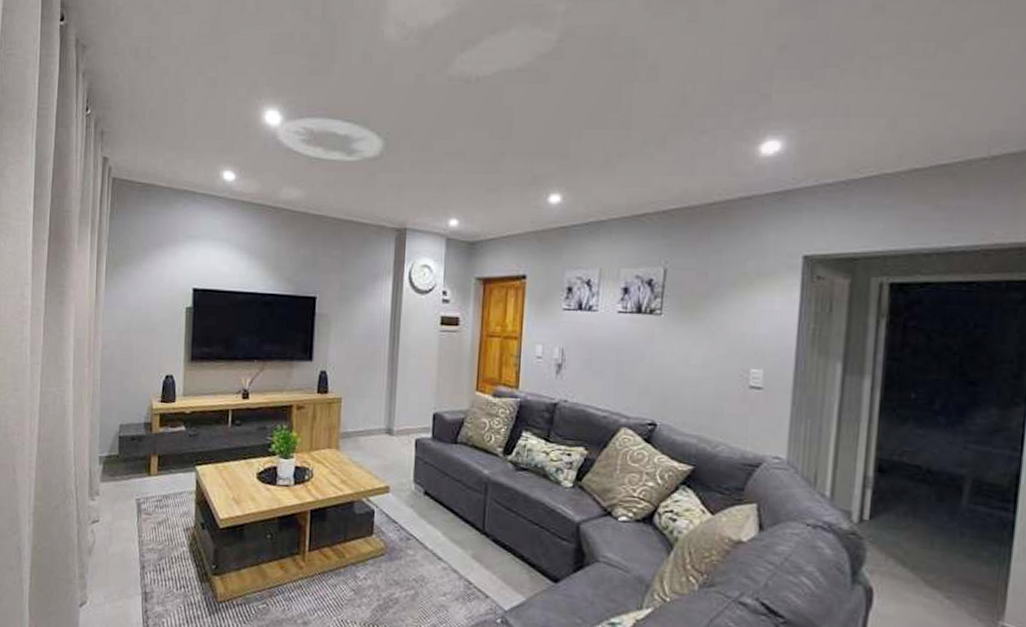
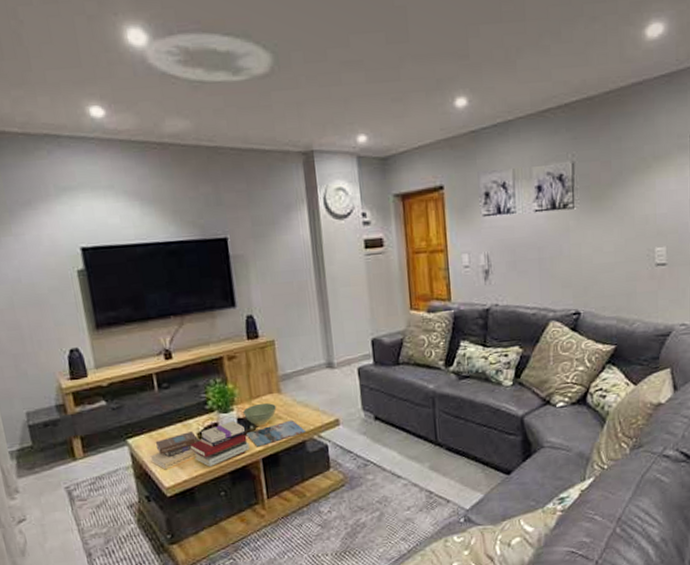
books: none [212,470,259,502] -> present [150,431,201,470]
books: none [248,467,301,508] -> present [189,420,250,467]
magazine: none [300,477,356,498] -> present [246,420,306,447]
bowl: none [301,456,333,479] -> present [243,402,277,427]

